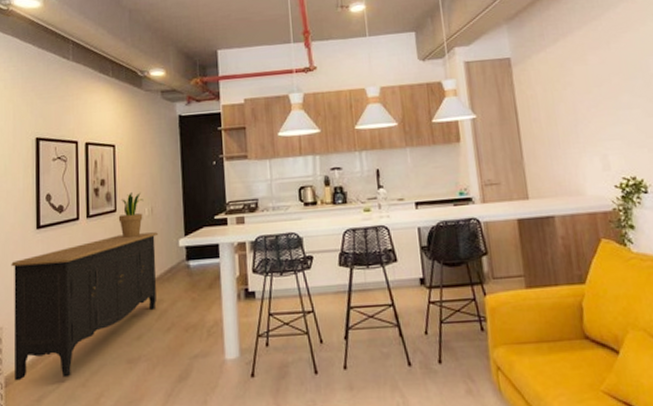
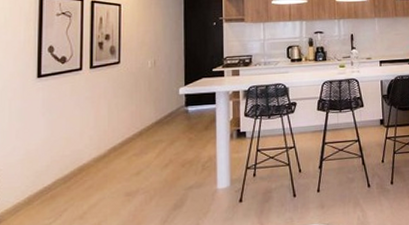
sideboard: present [11,232,158,381] -> none [9,82,159,218]
potted plant: present [118,192,144,238] -> none [121,46,147,86]

